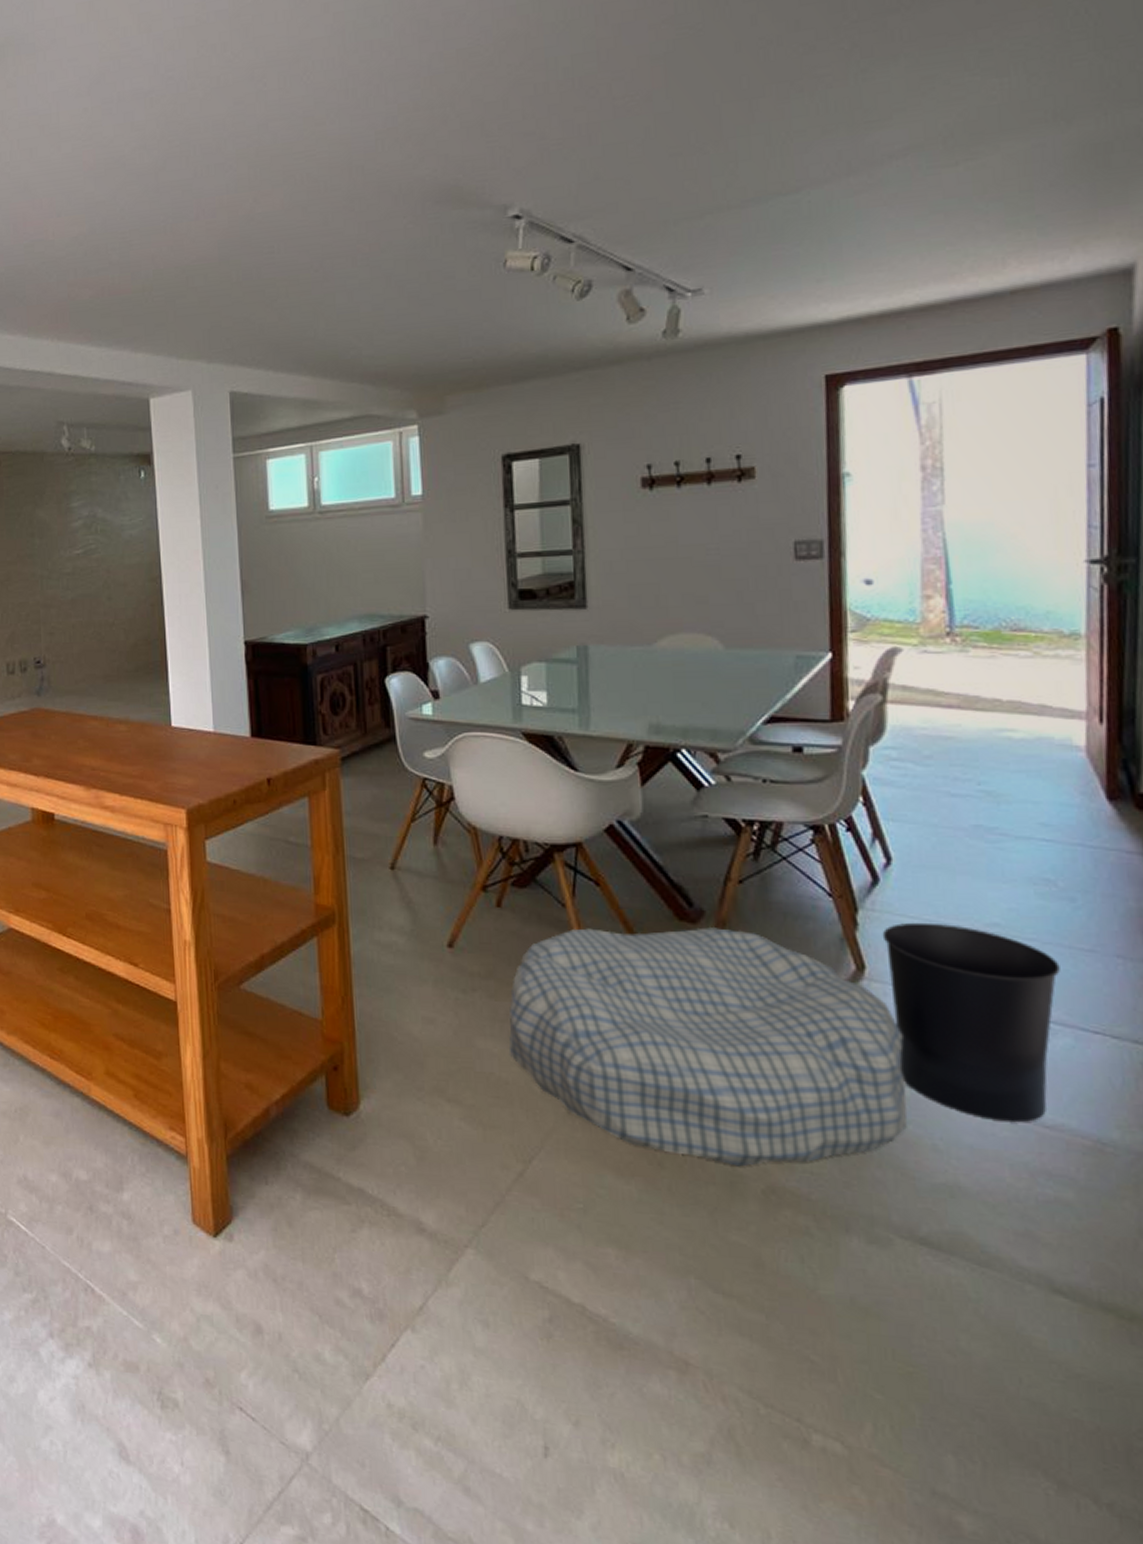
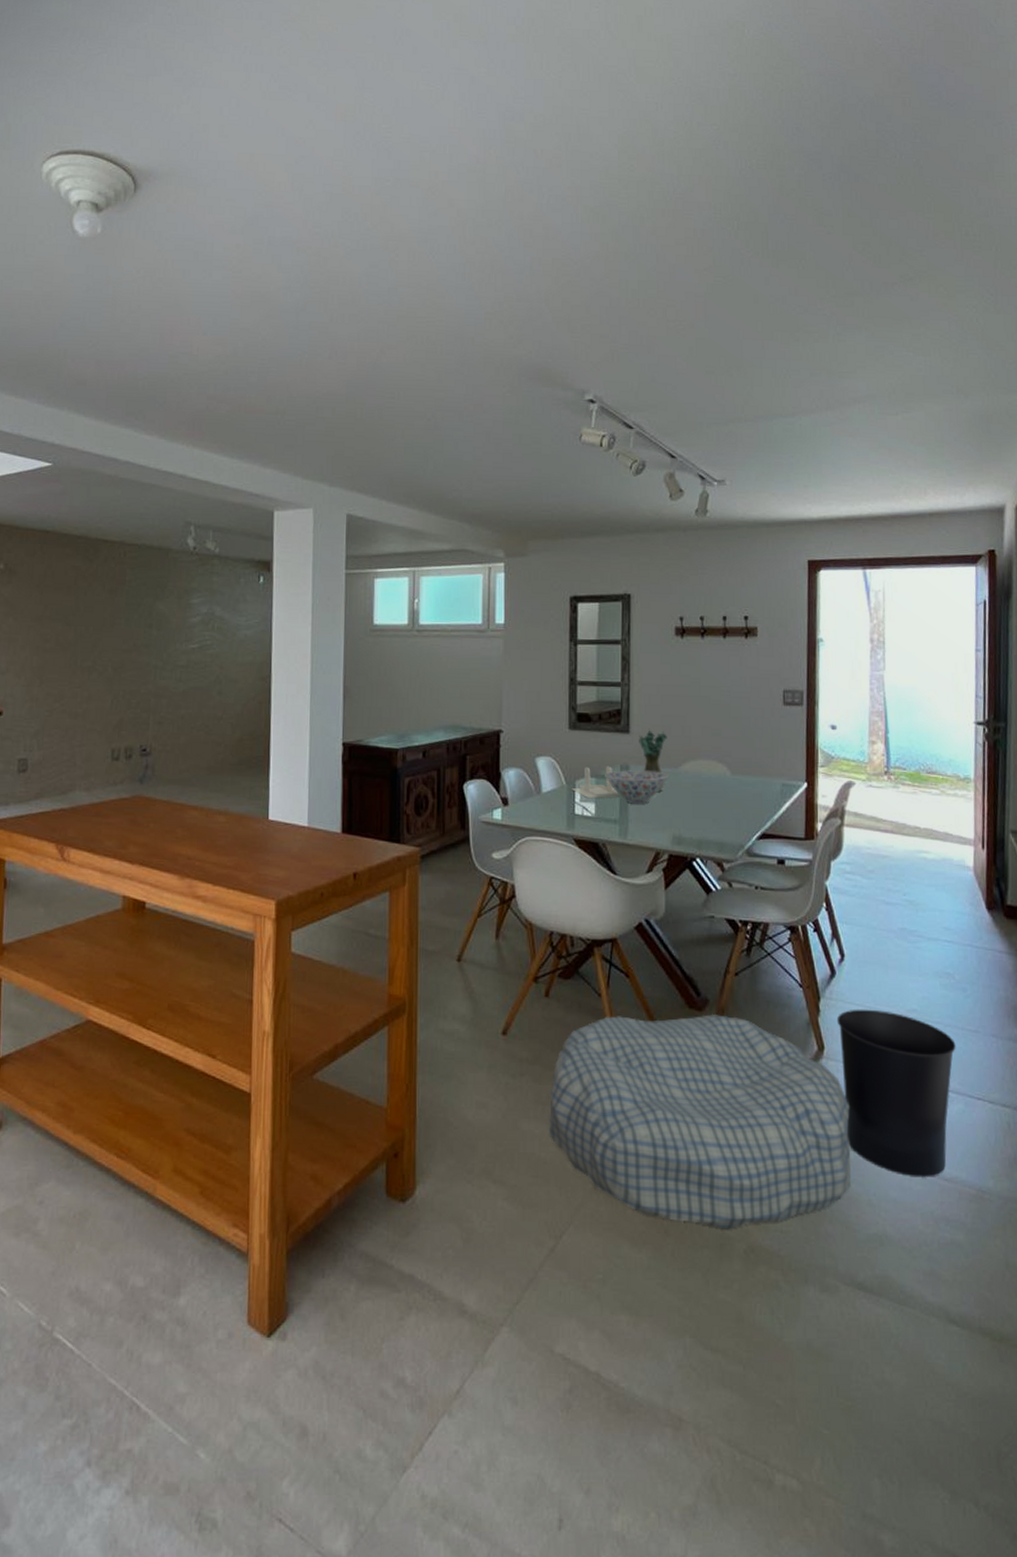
napkin holder: none [517,648,580,687] -> present [572,766,621,799]
bowl: none [556,650,641,690] -> present [604,770,669,804]
vase: none [599,601,637,675] -> present [639,728,668,793]

